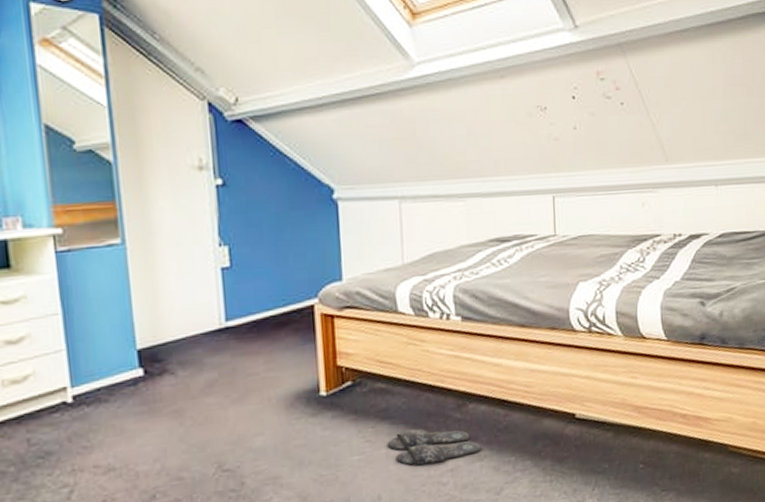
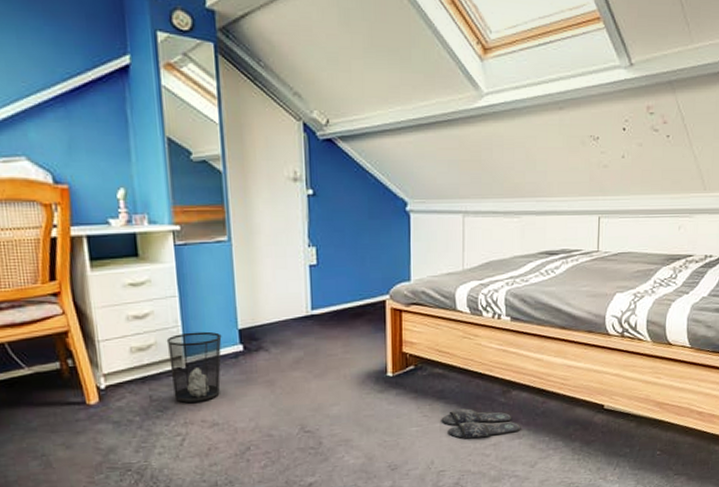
waste bin: none [47,354,117,446] -> present [166,331,222,404]

